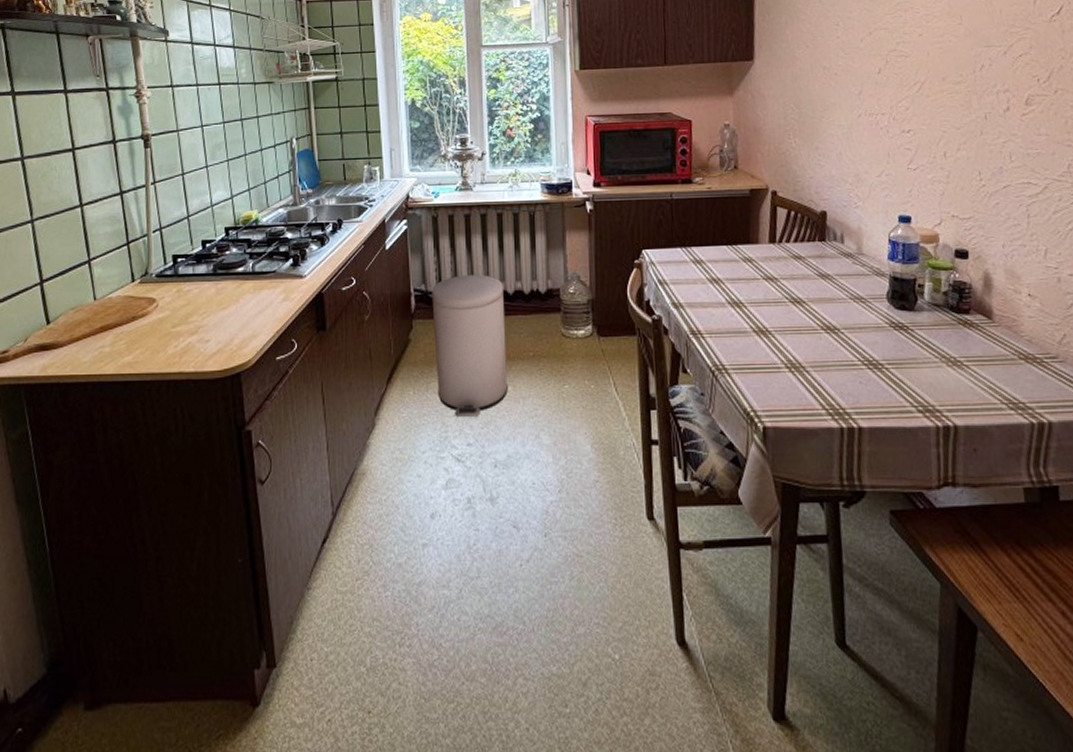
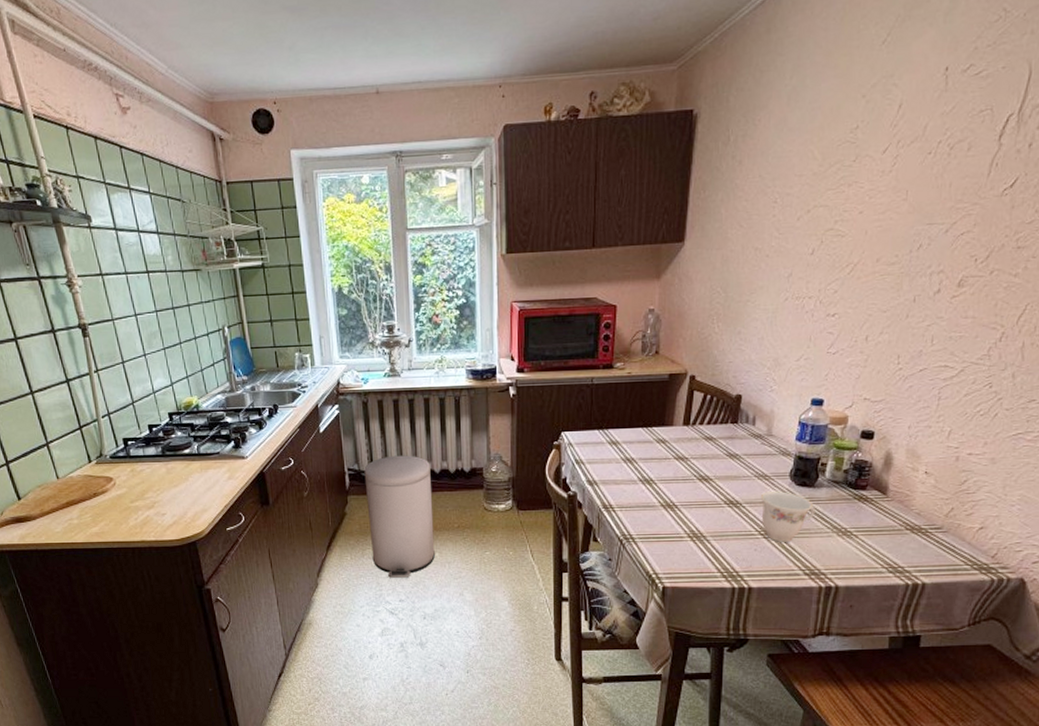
teacup: none [858,316,920,374] -> present [760,491,815,542]

